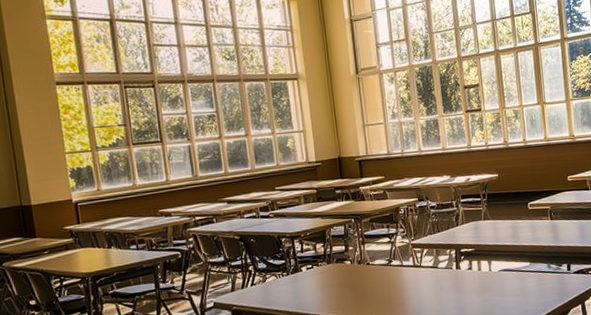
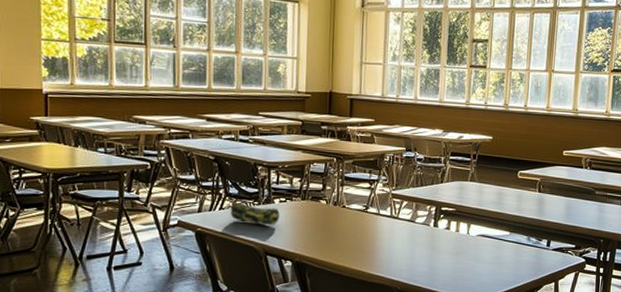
pencil case: none [261,275,309,295] -> present [230,203,280,226]

